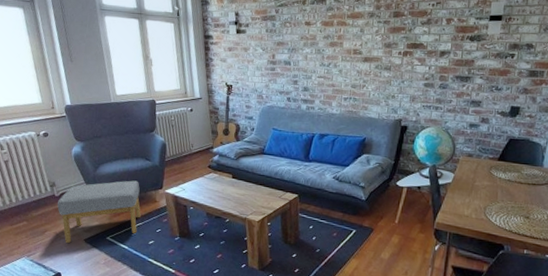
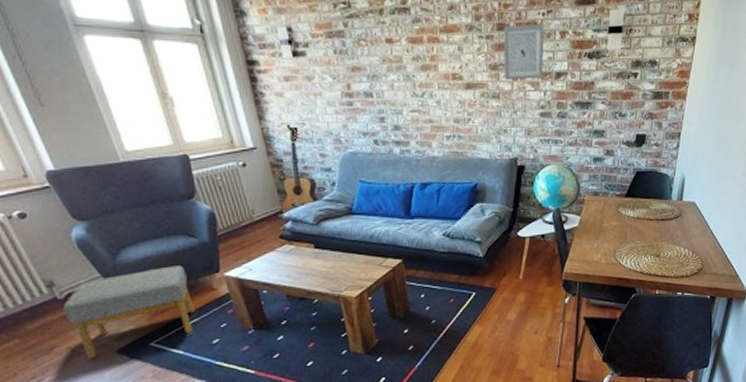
wall art: none [397,13,433,56] -> present [504,24,544,80]

